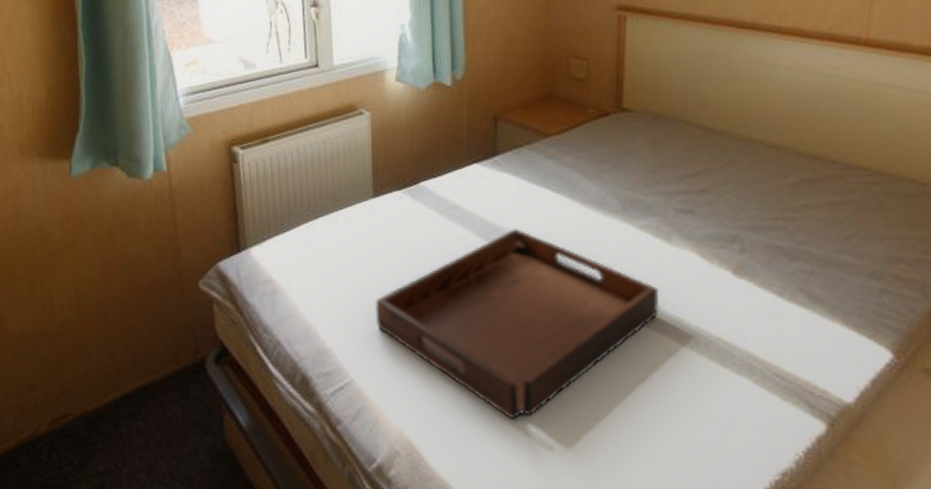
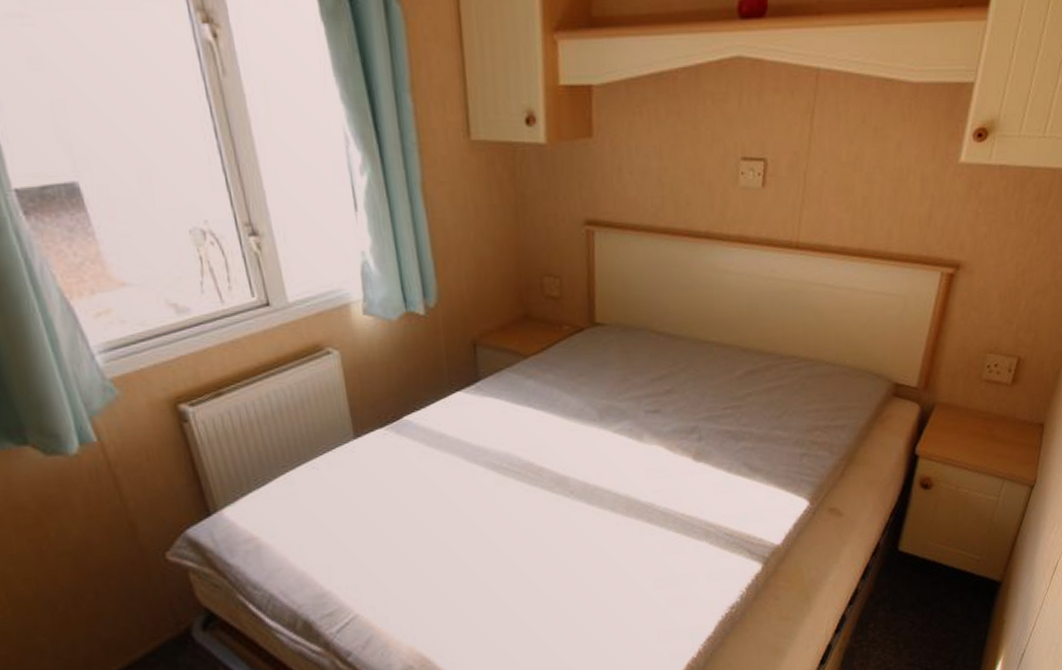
serving tray: present [375,228,660,420] -> none [371,448,635,616]

